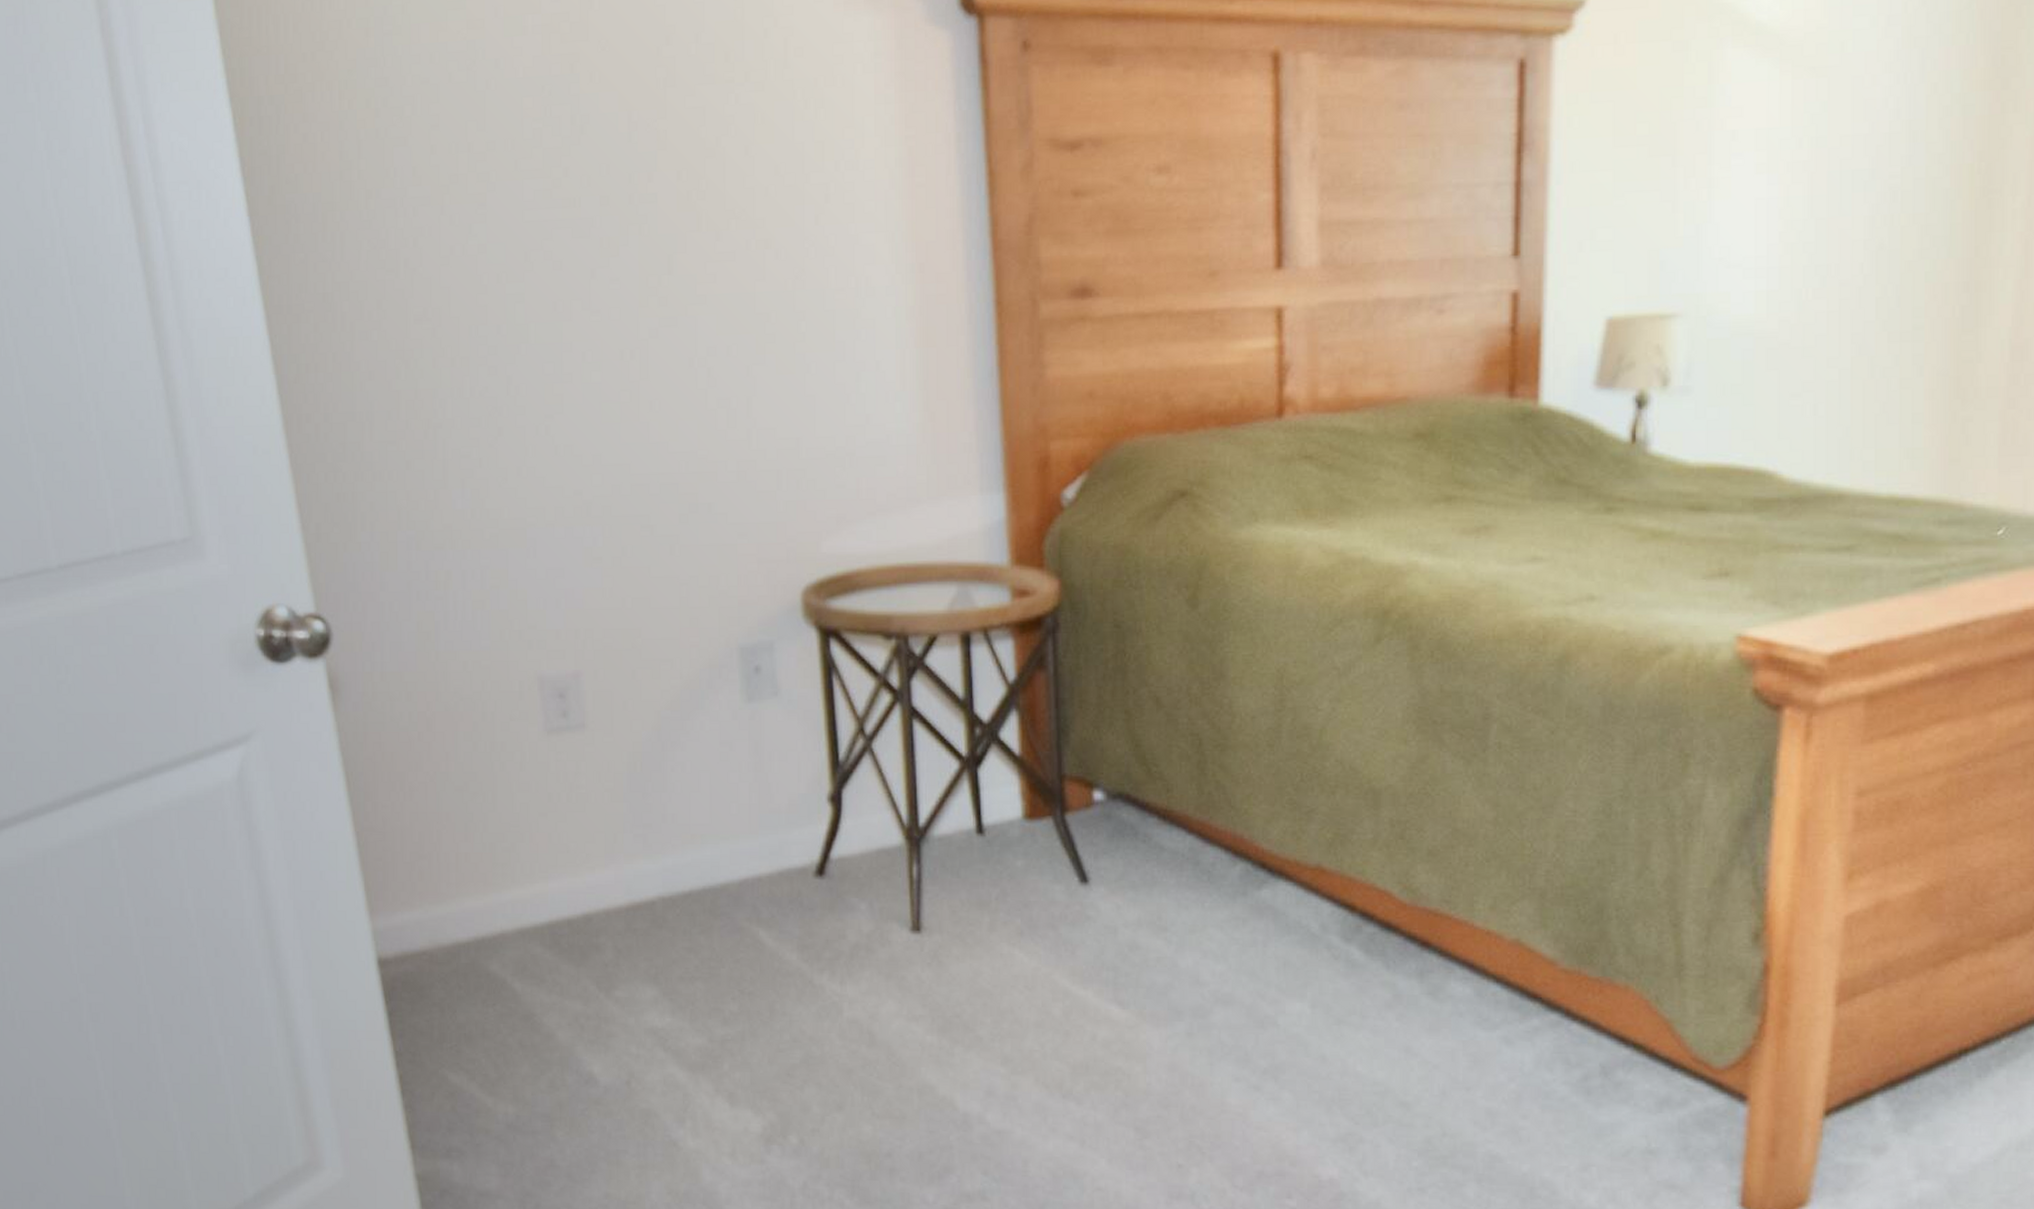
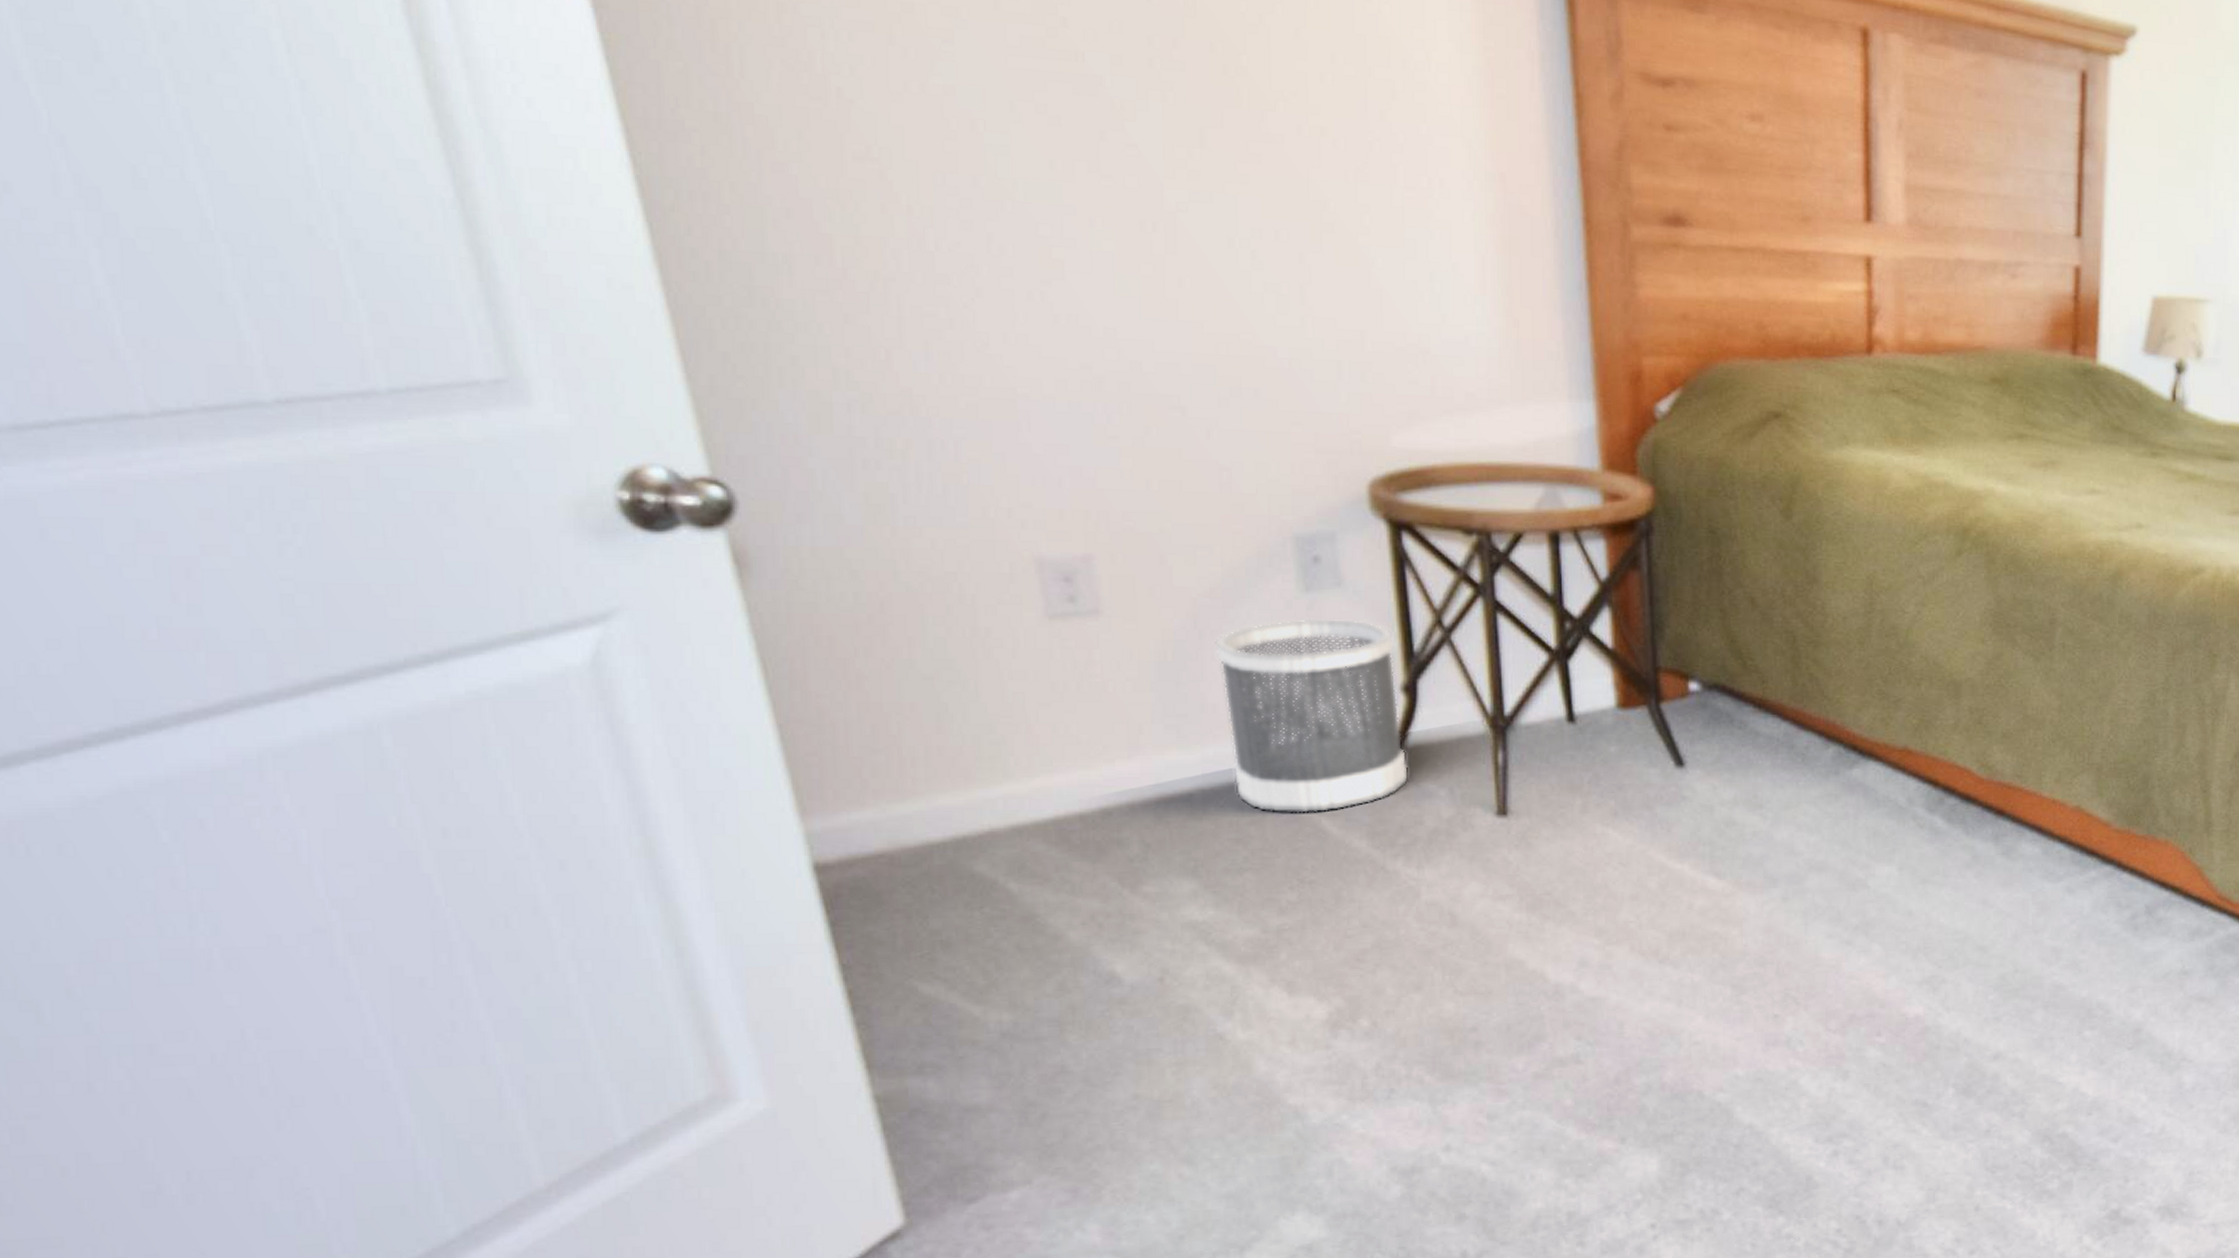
wastebasket: none [673,728,834,924] -> present [1214,618,1409,813]

